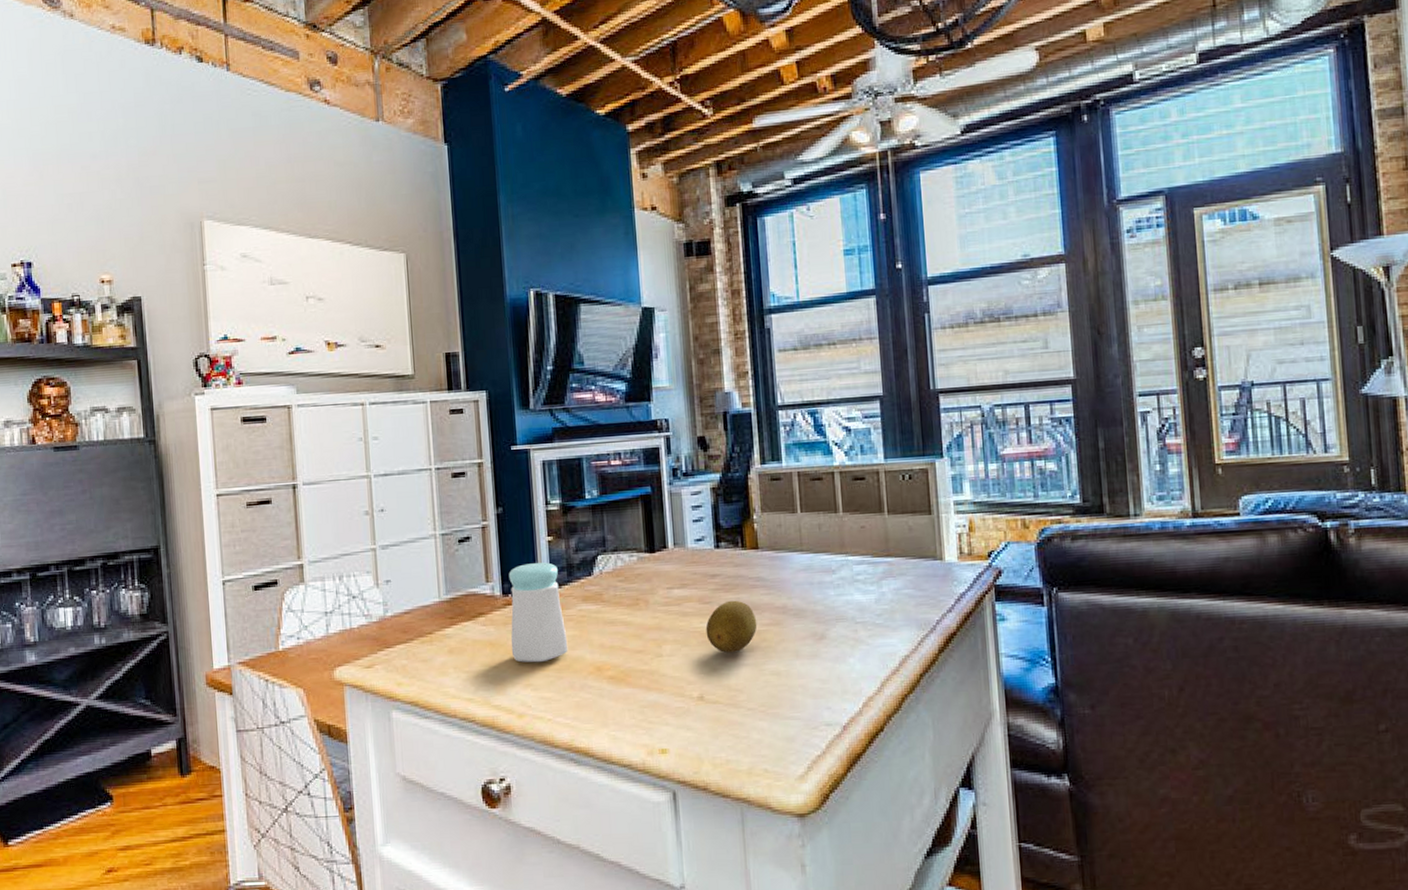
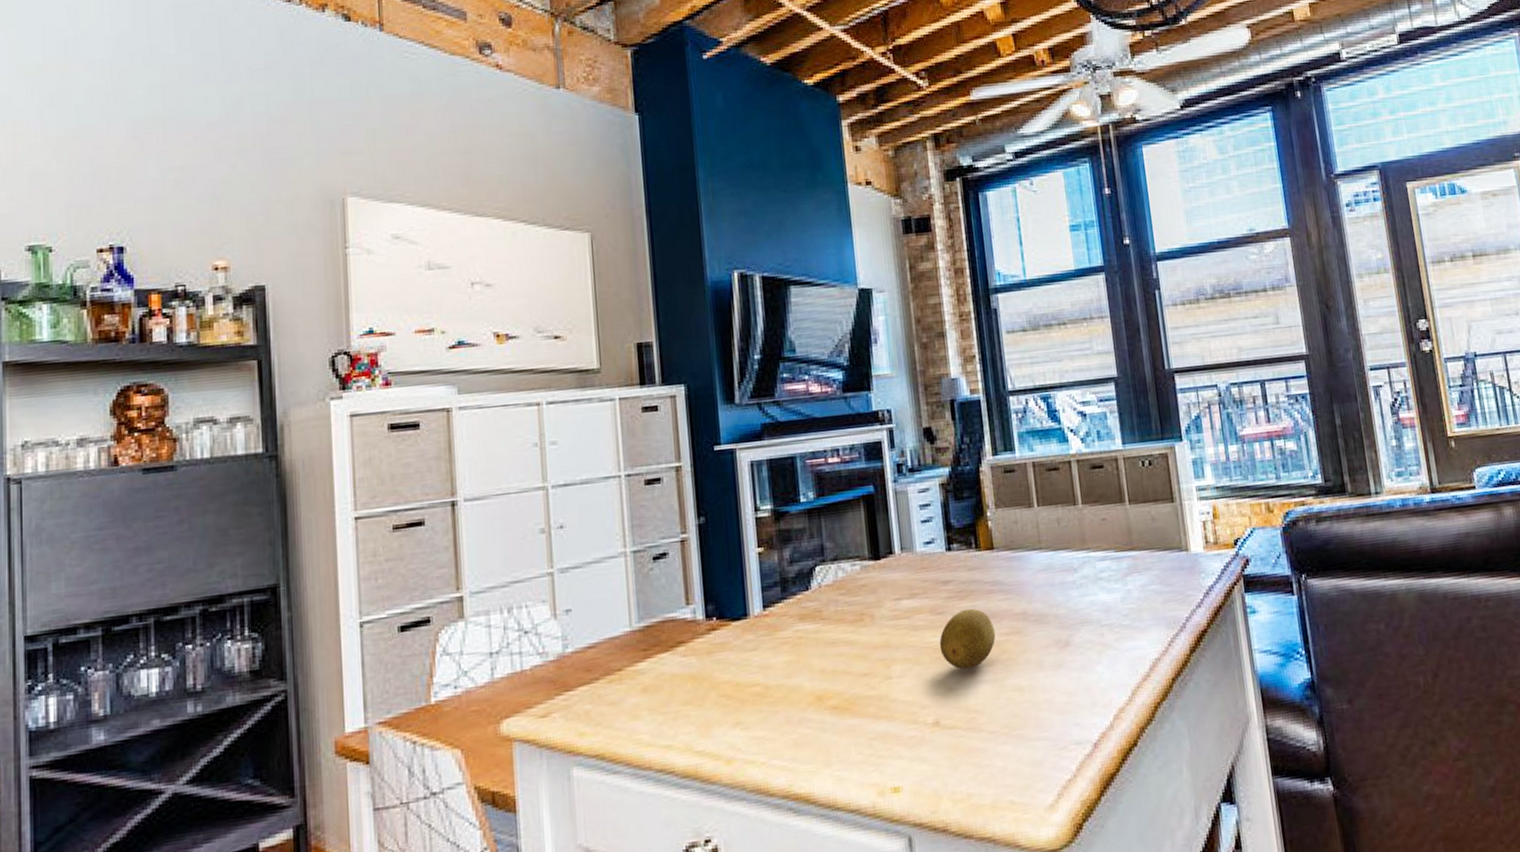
salt shaker: present [508,562,568,663] -> none [713,577,784,698]

